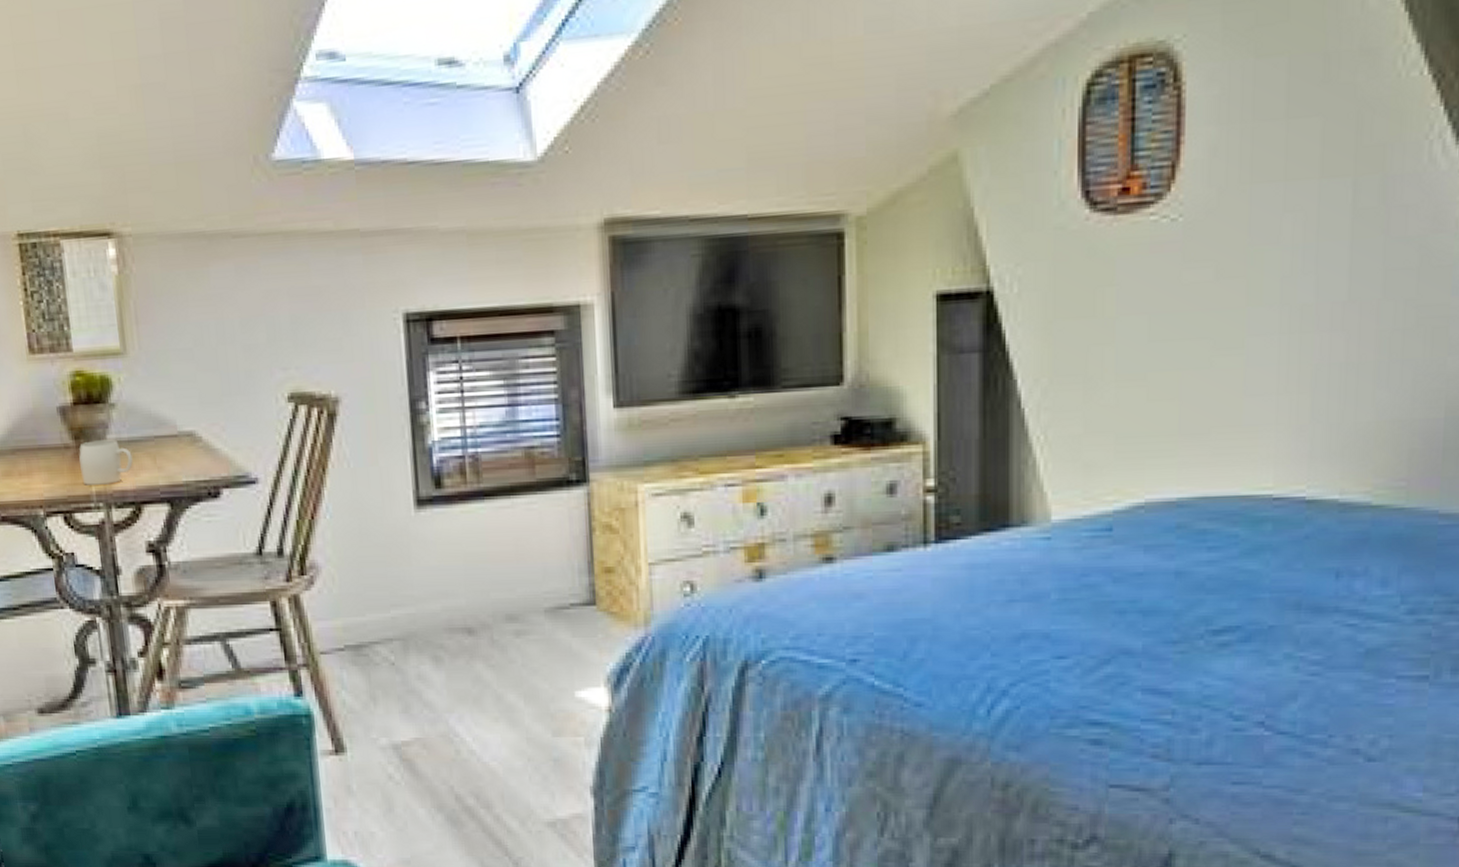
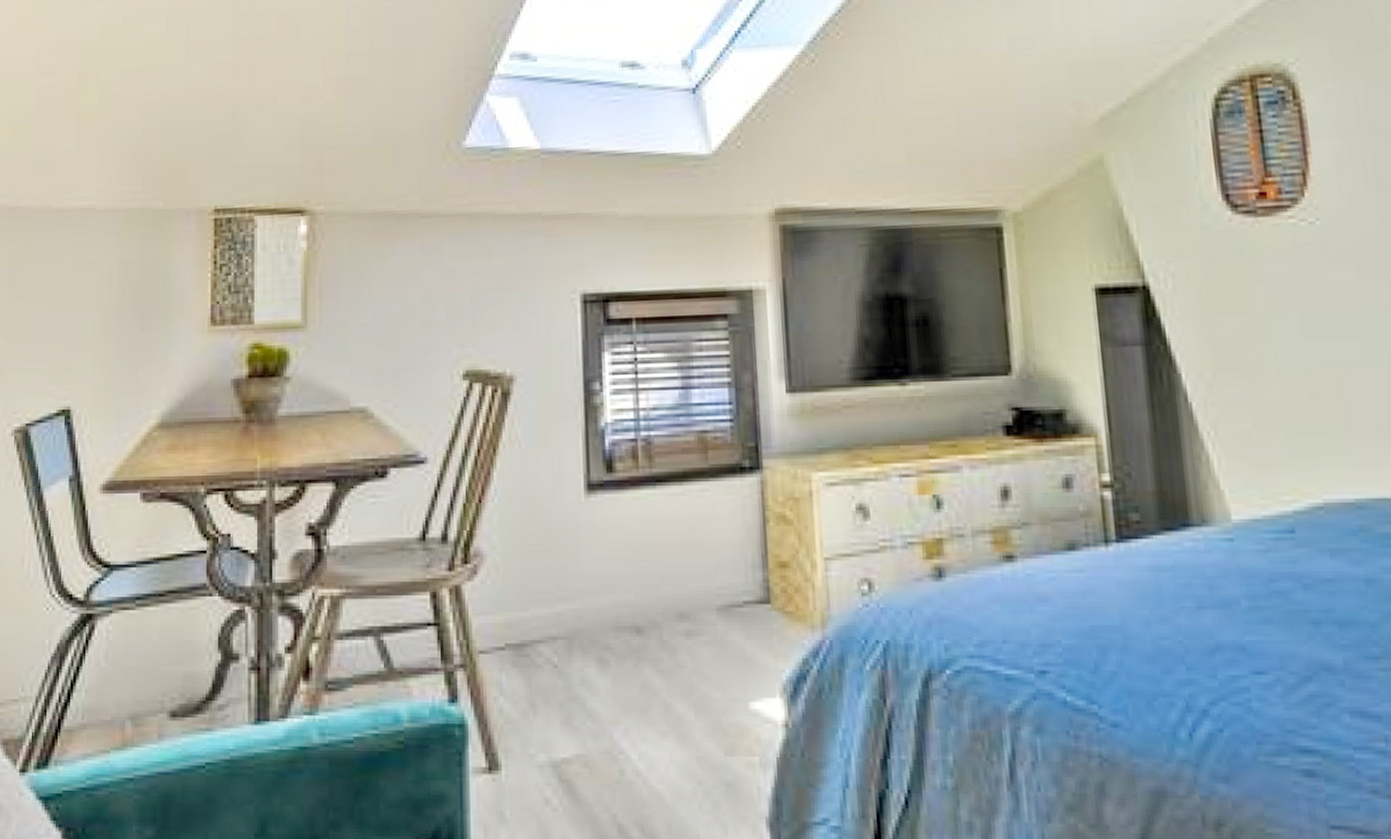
mug: present [79,439,133,486] -> none [248,414,302,463]

